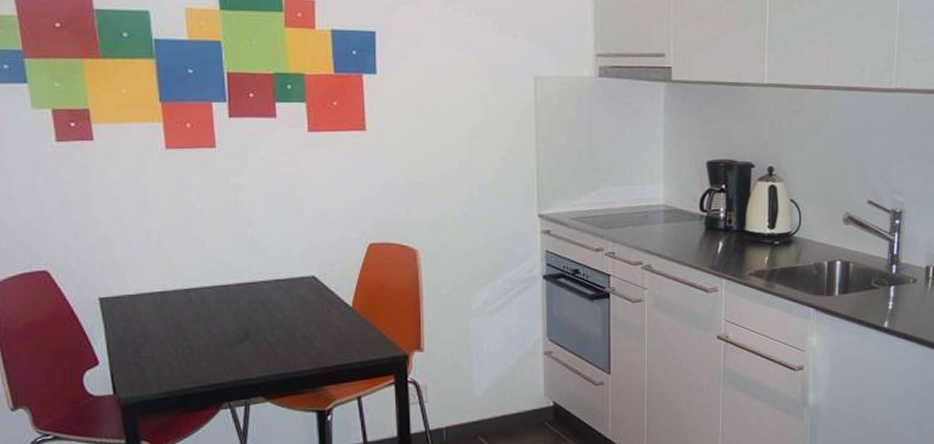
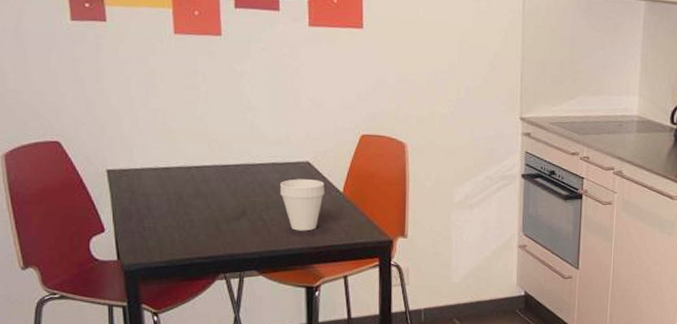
cup: none [284,295,332,351] -> present [279,179,325,231]

